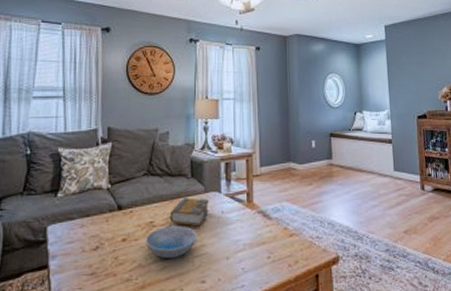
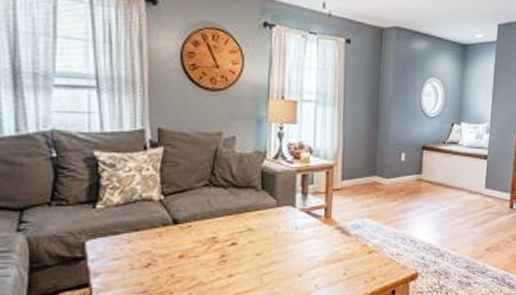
dish: present [145,226,197,258] -> none [206,242,266,275]
book: present [169,197,210,227] -> none [235,211,282,243]

